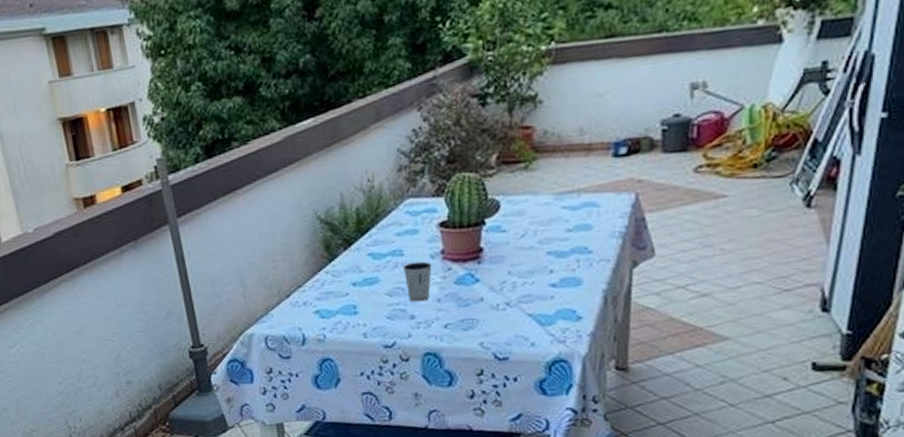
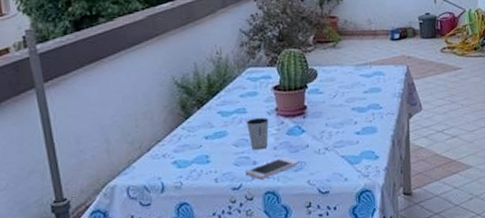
cell phone: none [401,311,470,337] -> present [245,156,300,180]

